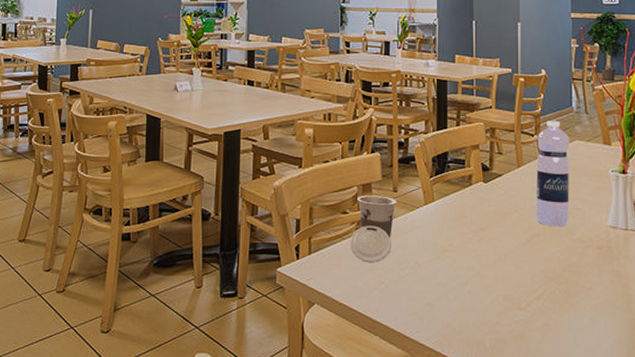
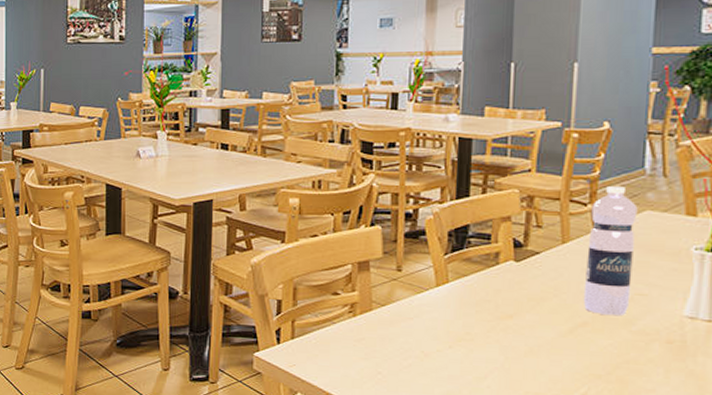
cup: present [350,195,397,263] -> none [341,274,401,351]

